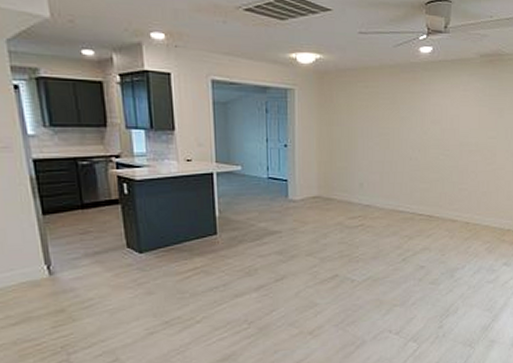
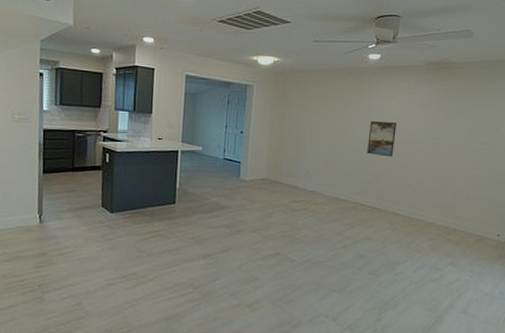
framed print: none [422,122,451,162] -> present [367,121,397,157]

